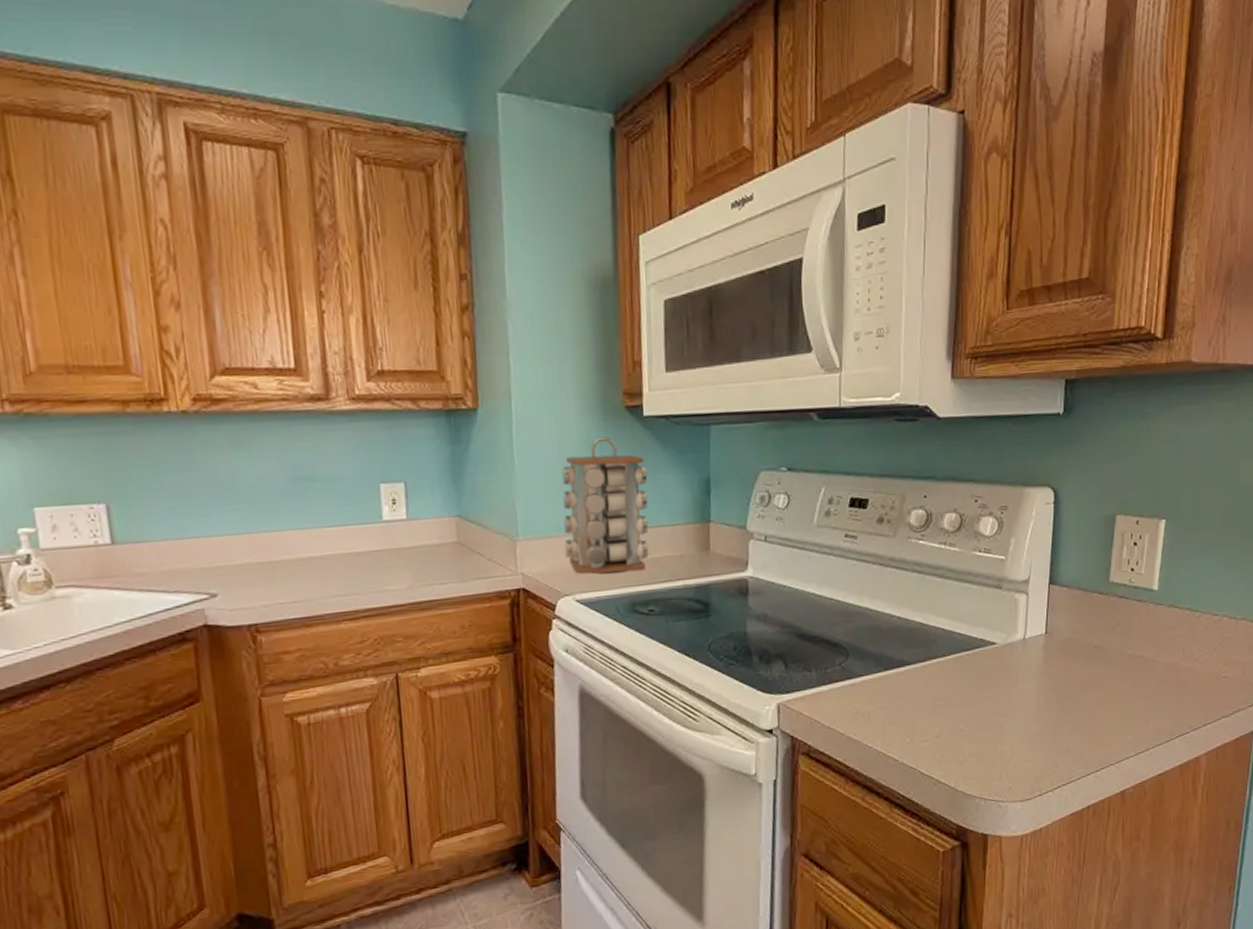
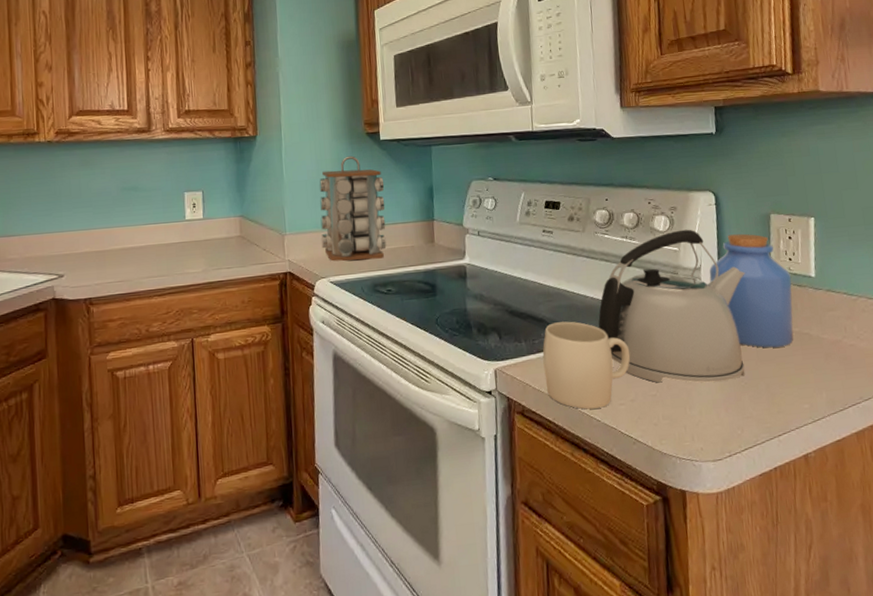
mug: none [835,645,939,748] -> present [542,321,631,410]
kettle: none [903,533,1079,716] -> present [598,229,745,383]
jar: none [1038,539,1131,674] -> present [709,233,794,348]

